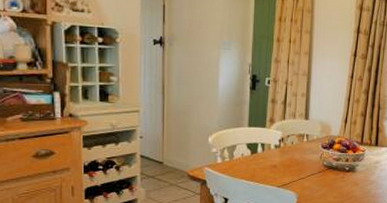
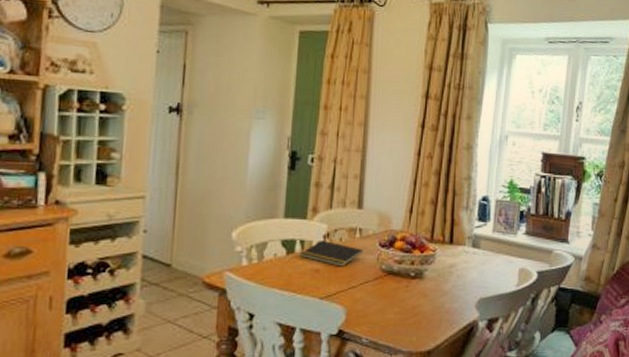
notepad: none [262,143,310,163] -> present [300,239,363,267]

